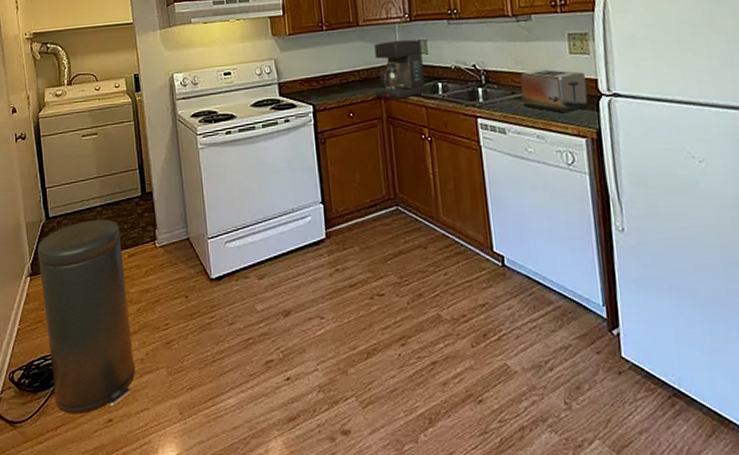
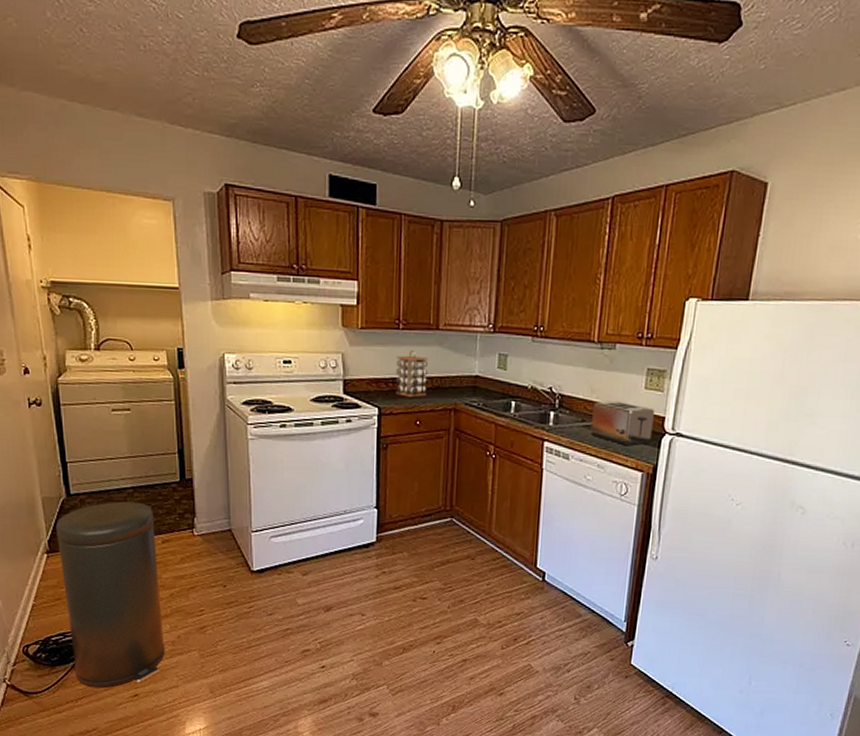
spice rack: none [323,48,357,92] -> present [395,350,428,398]
coffee maker: present [374,39,426,100] -> none [445,350,501,413]

